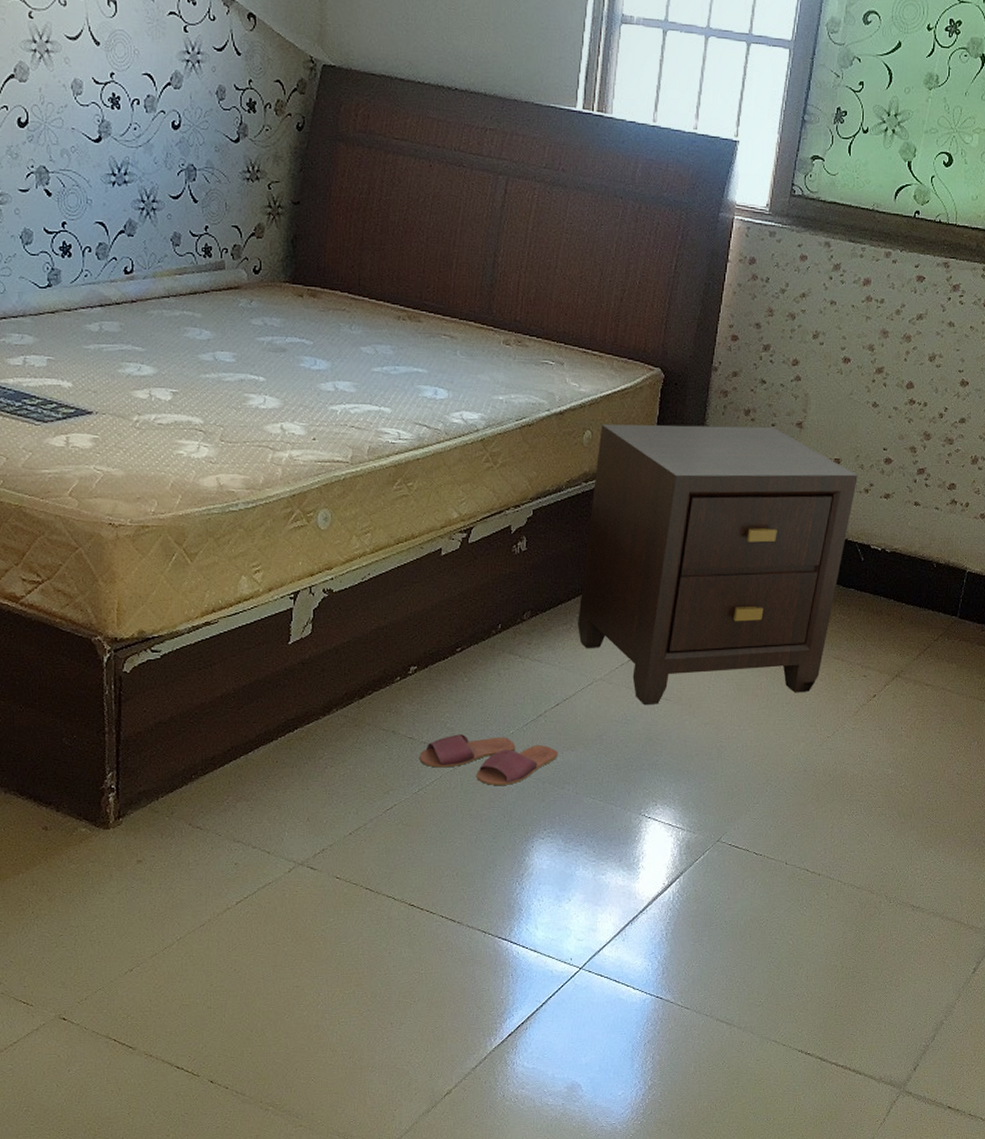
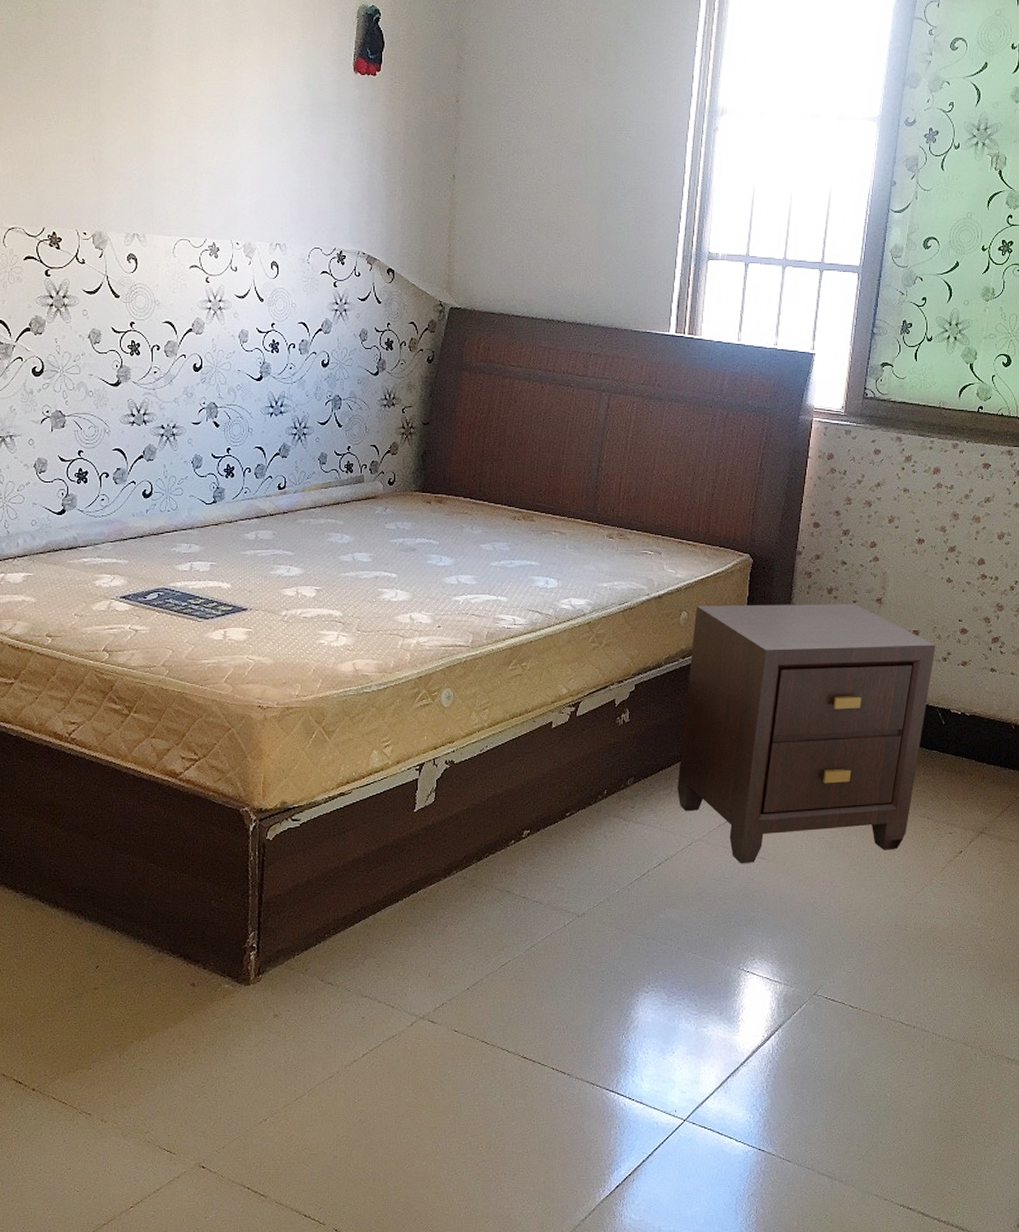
slippers: present [419,734,558,785] -> none [531,893,661,941]

